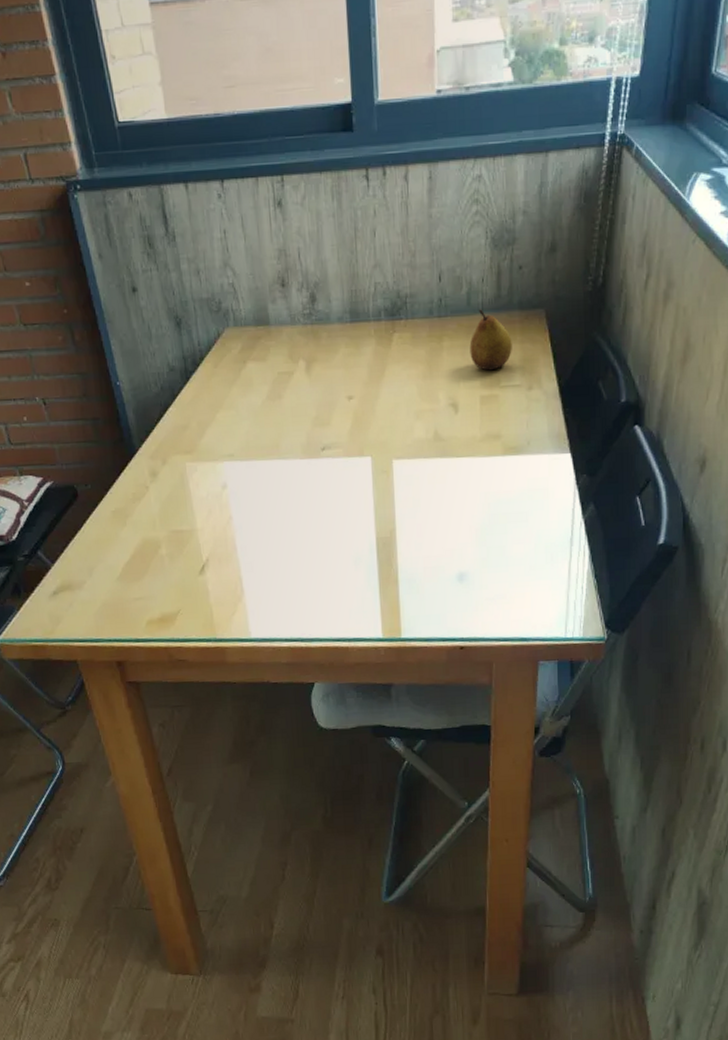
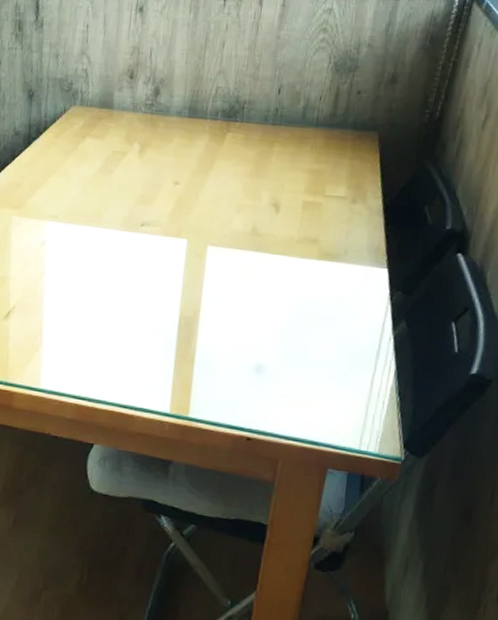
fruit: present [469,309,512,371] -> none [298,123,342,180]

